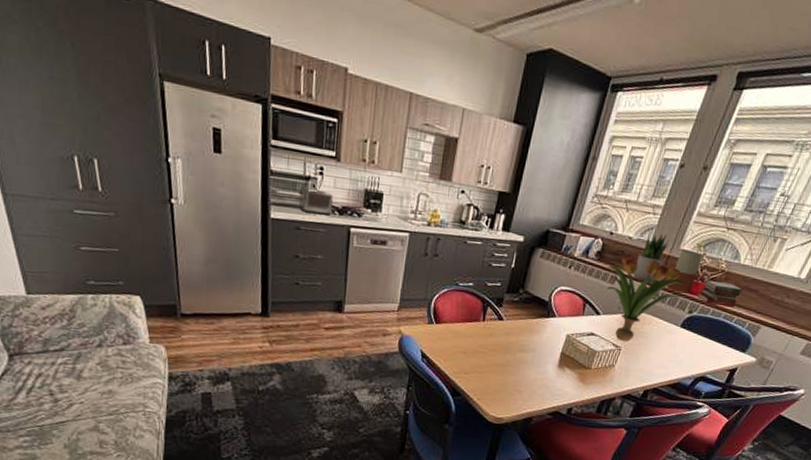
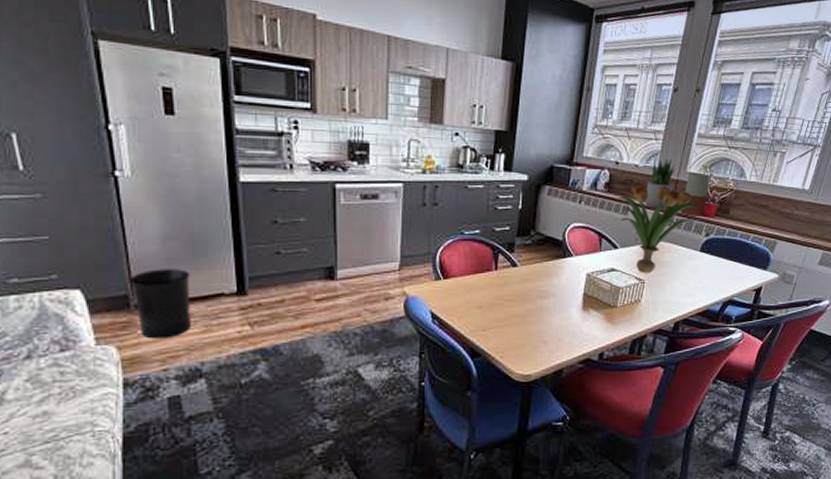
waste bin: none [177,286,225,345] -> present [128,269,191,339]
toaster: present [299,187,333,216] -> none [271,144,312,173]
books: present [697,280,742,308] -> none [711,201,753,226]

